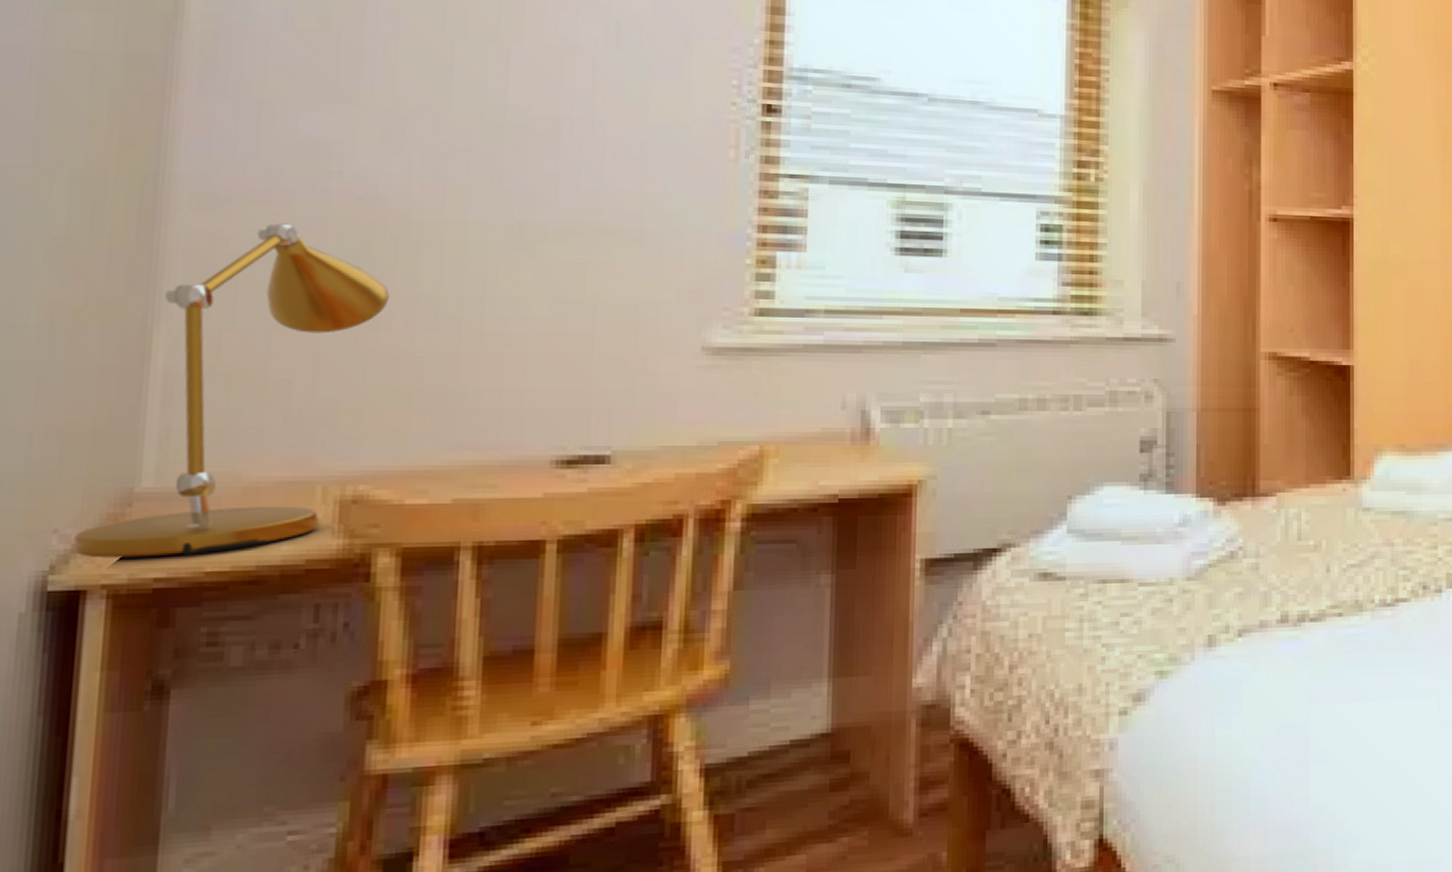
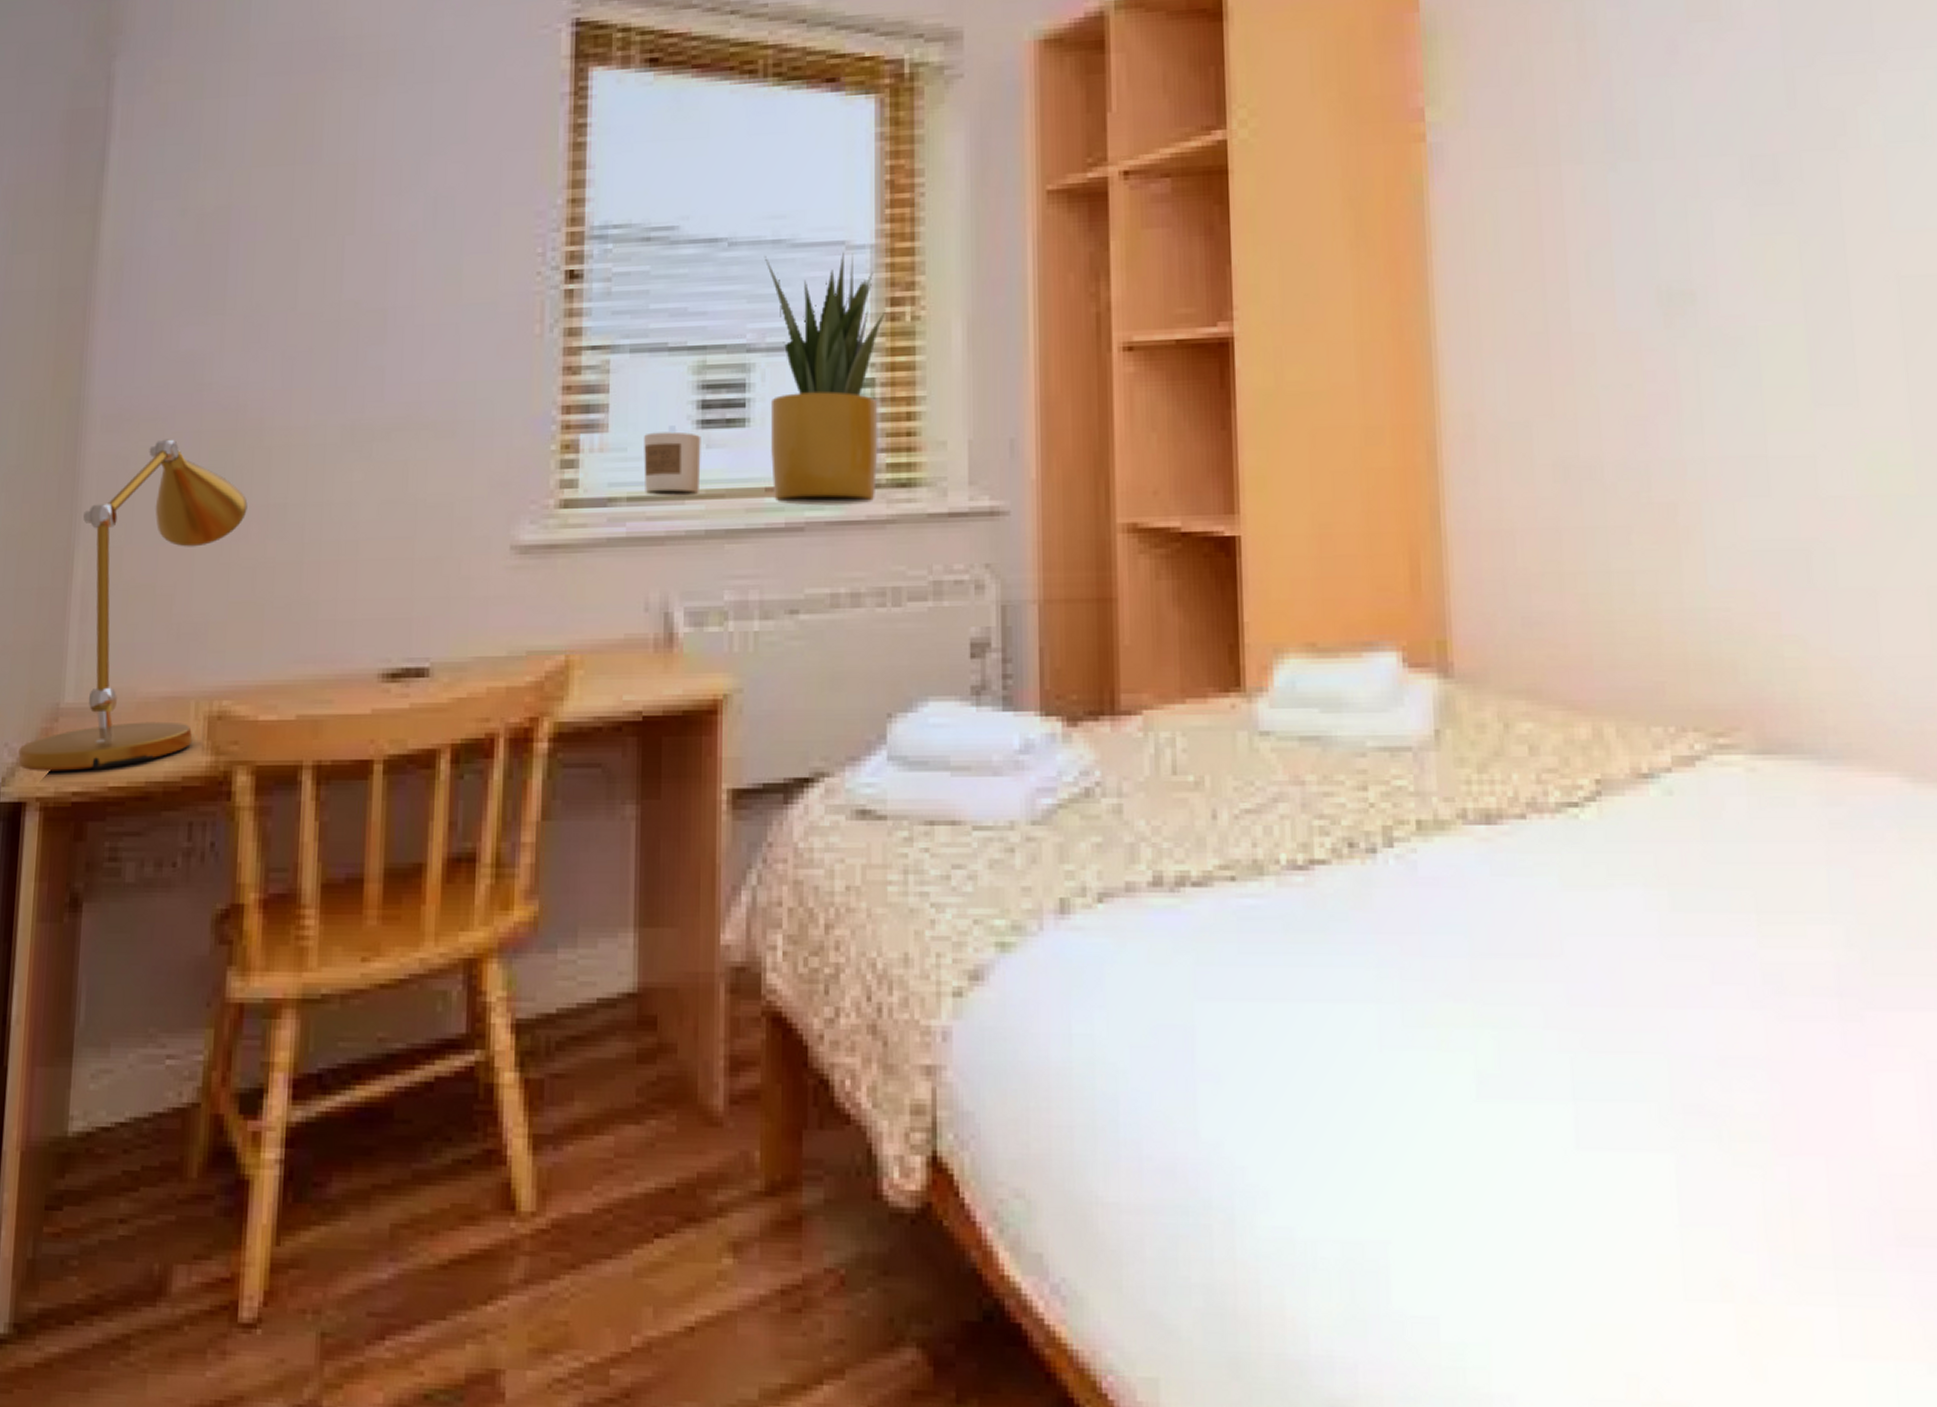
candle: none [842,250,900,312] -> present [644,425,701,497]
planter: none [962,114,1073,327] -> present [764,252,886,506]

